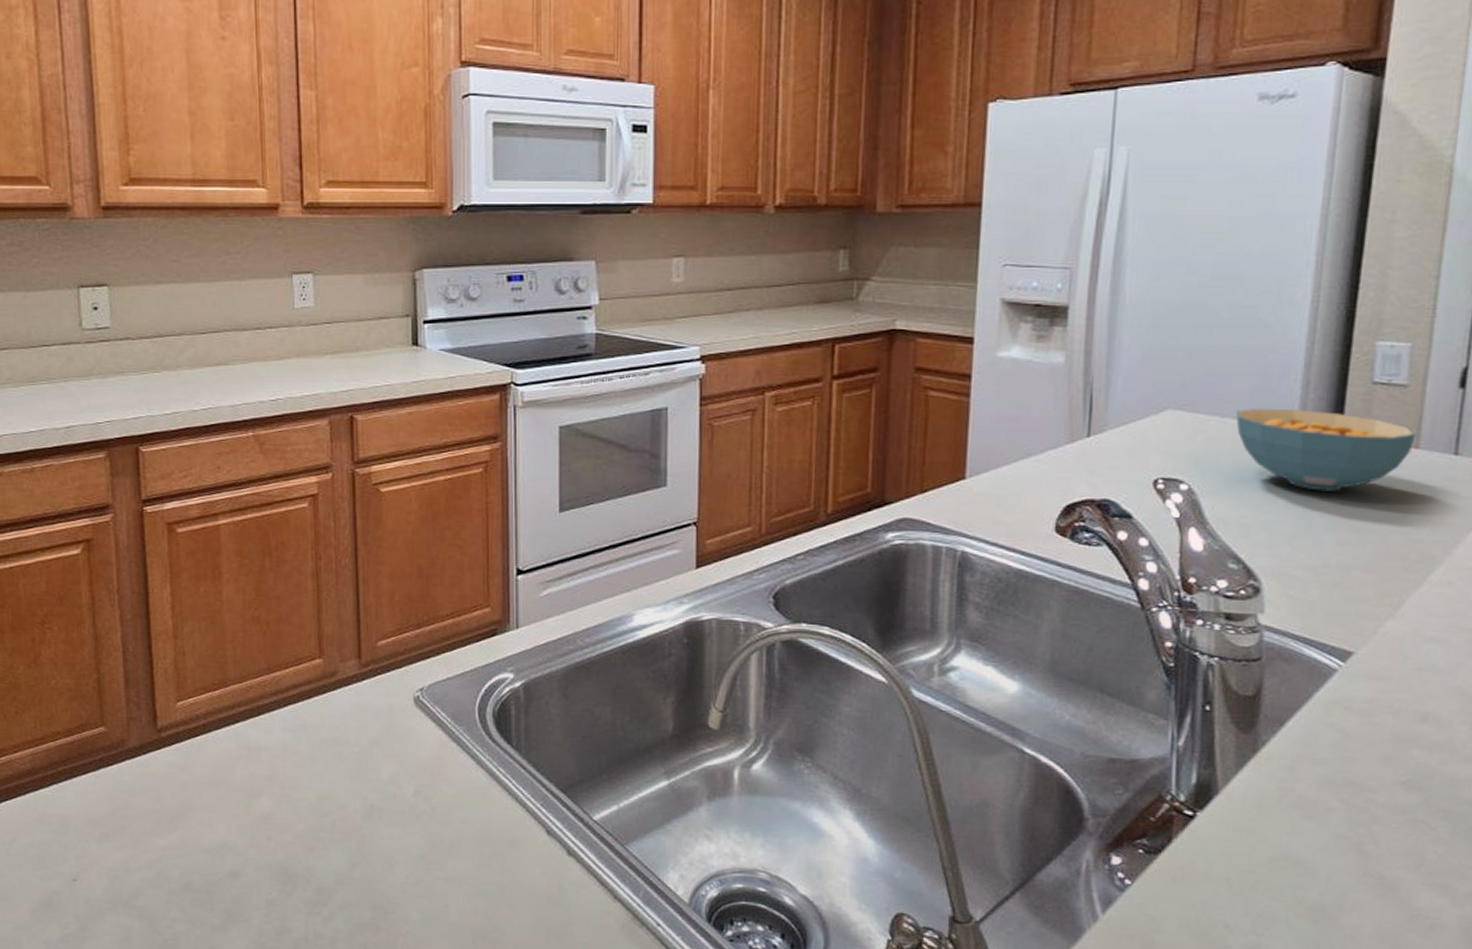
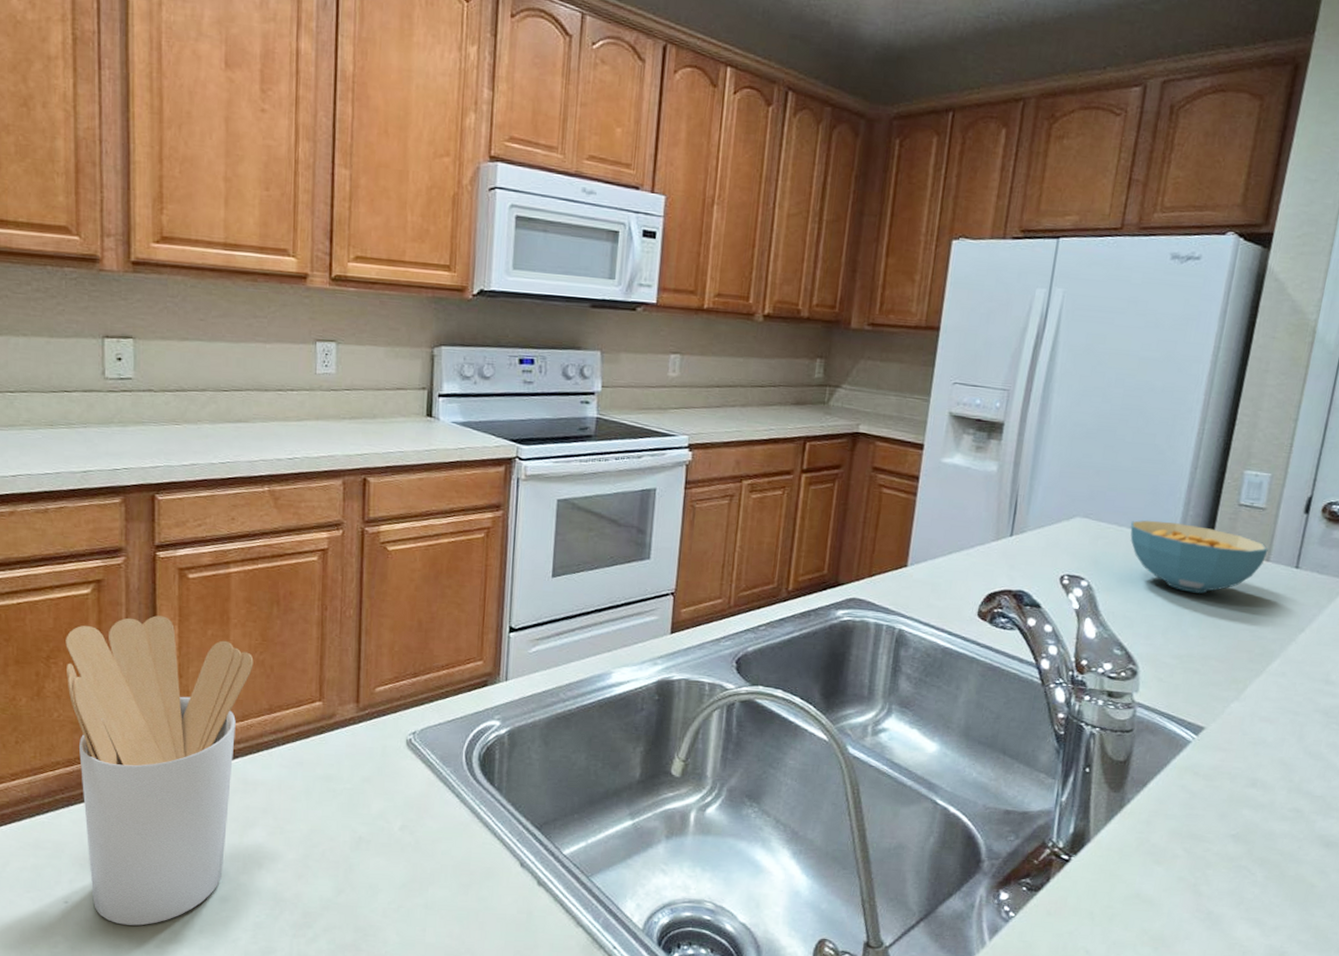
utensil holder: none [59,574,249,905] -> present [66,615,254,926]

